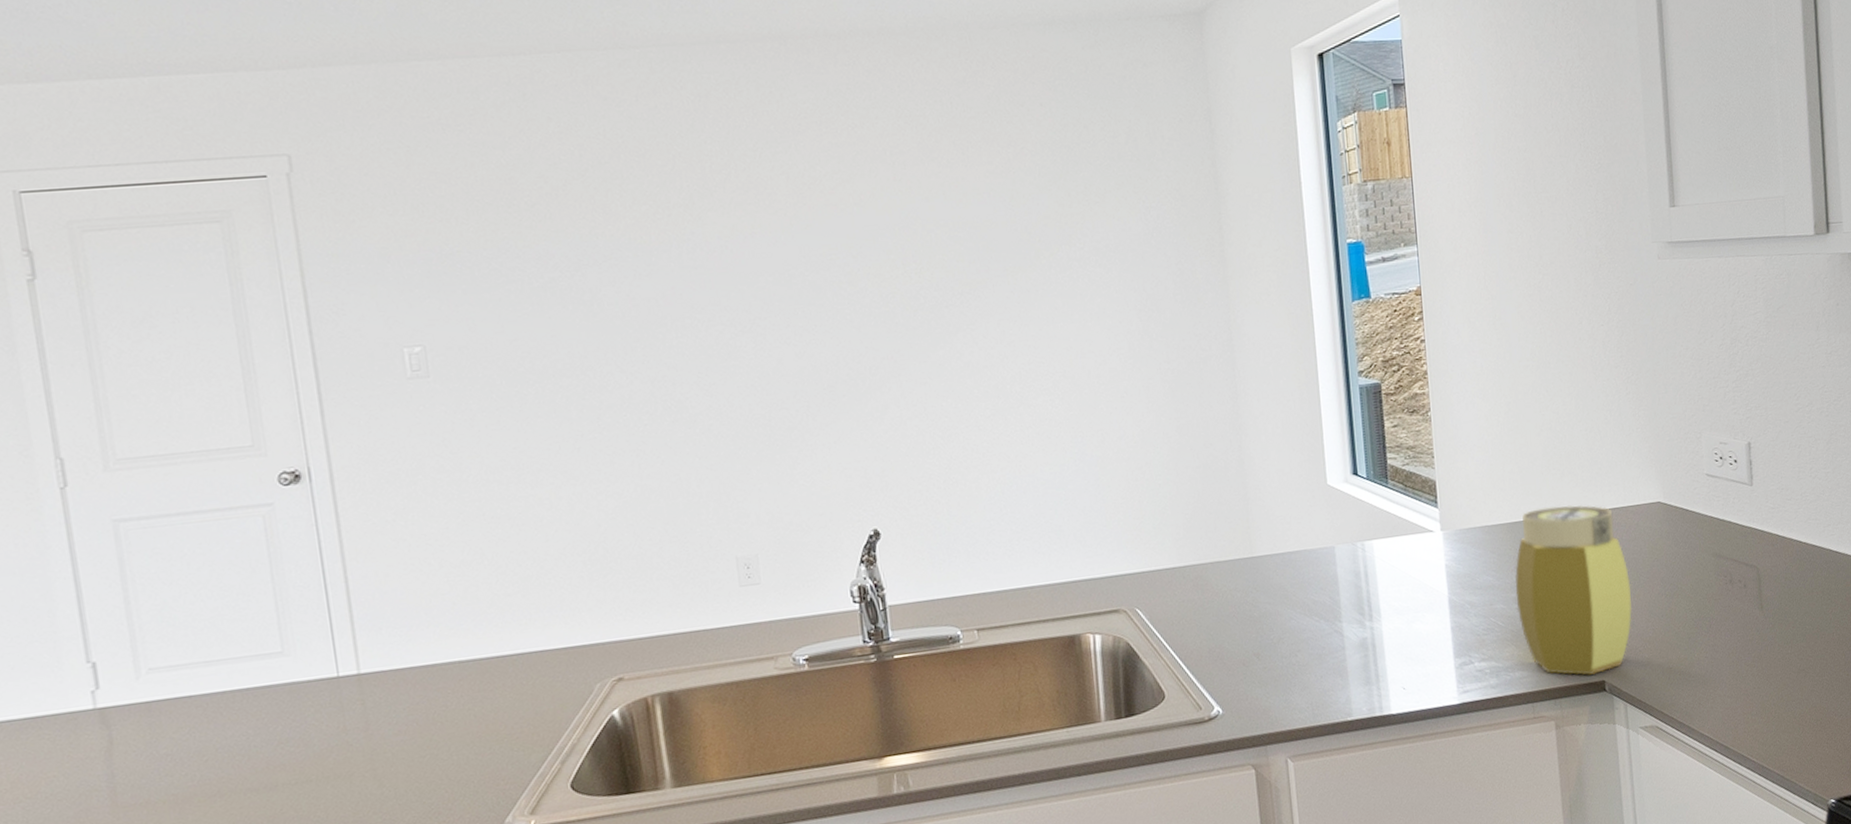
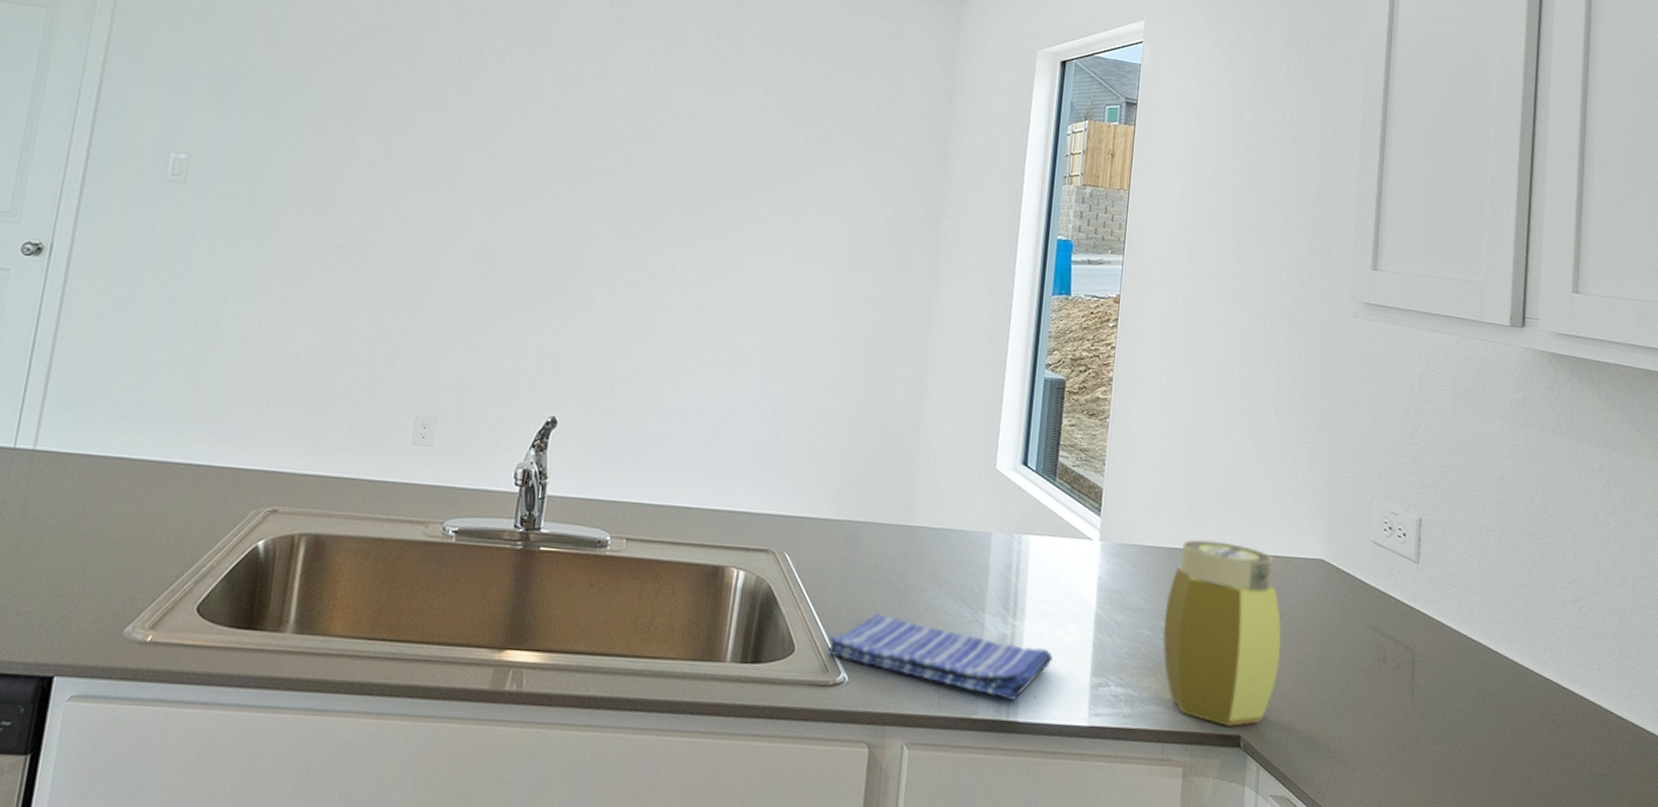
dish towel: none [1196,642,1415,697] -> present [827,614,1053,701]

